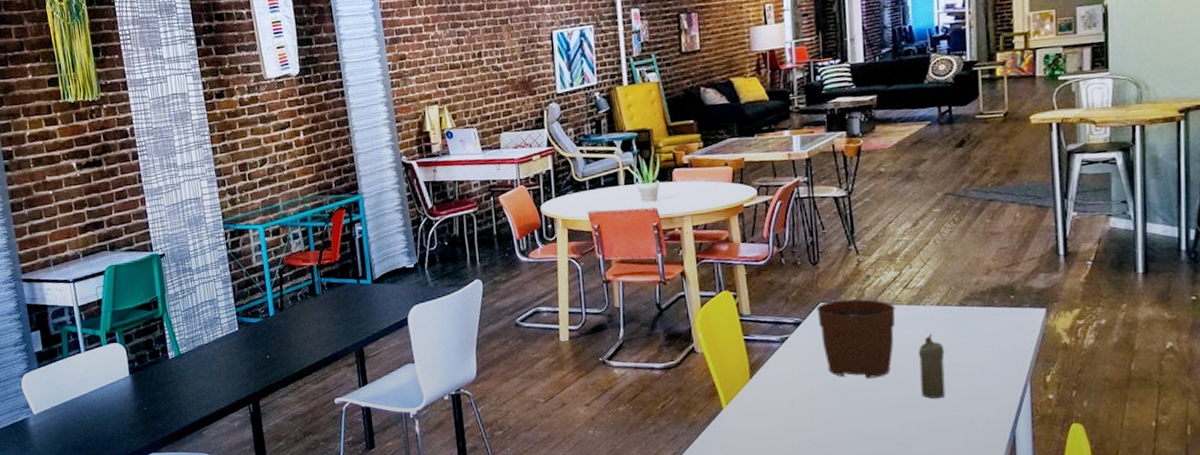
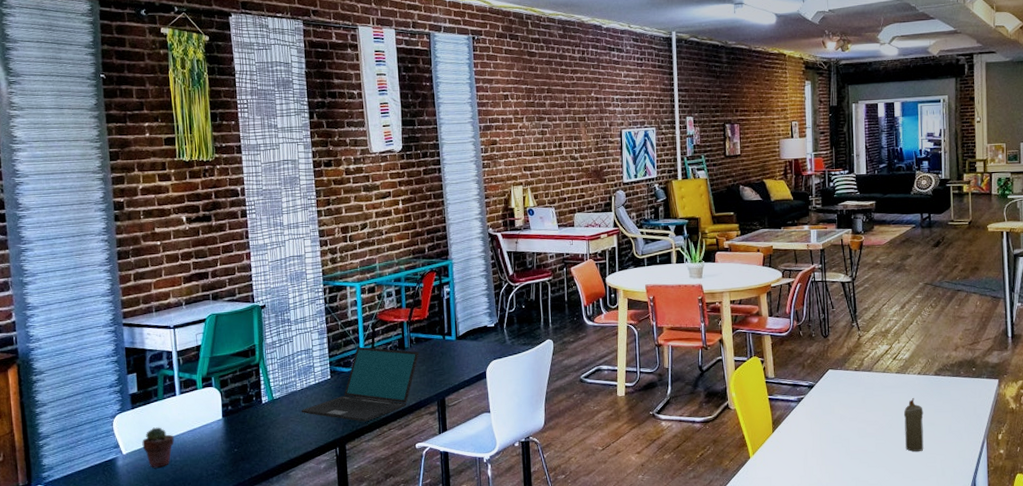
potted succulent: none [51,386,83,428] -> present [142,427,174,468]
laptop: none [210,294,332,376] -> present [302,346,419,422]
plant pot: present [817,274,896,378] -> none [826,347,887,434]

